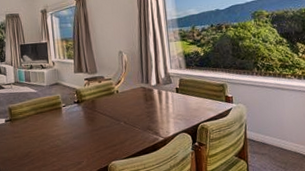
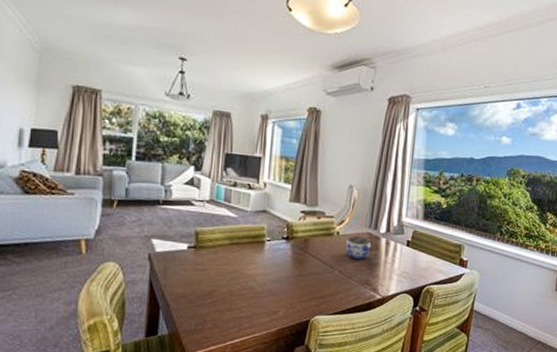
jar: none [125,91,147,111] -> present [345,235,372,260]

